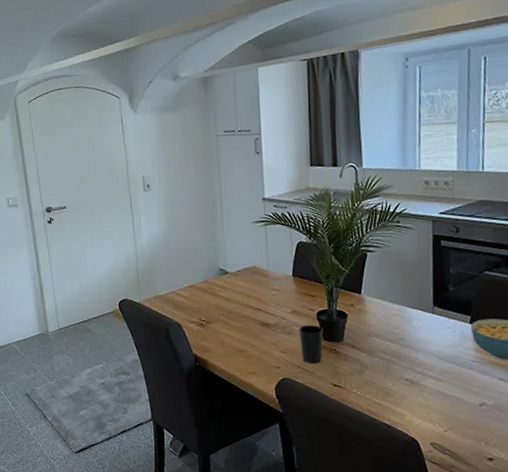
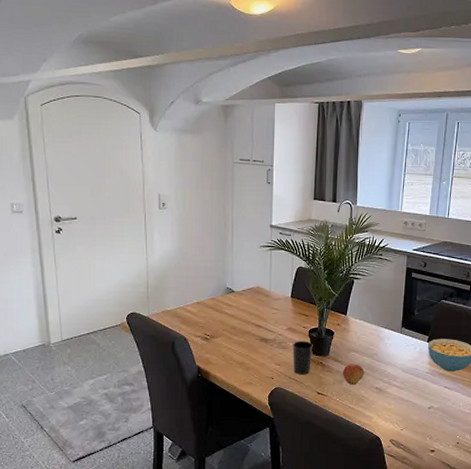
fruit: none [362,350,390,377] -> present [342,364,364,386]

